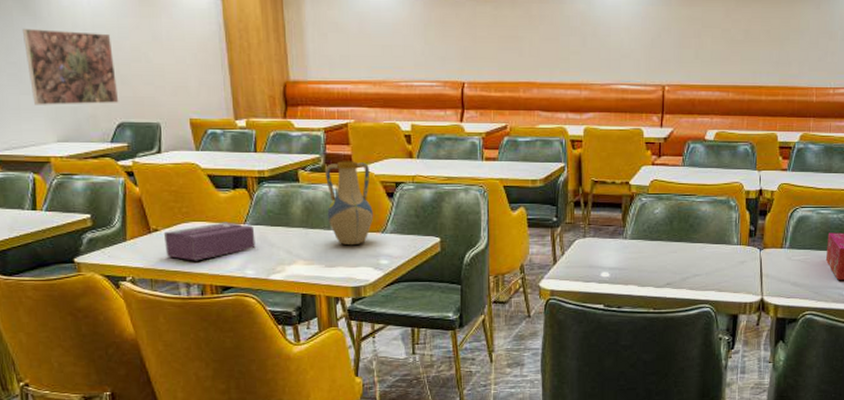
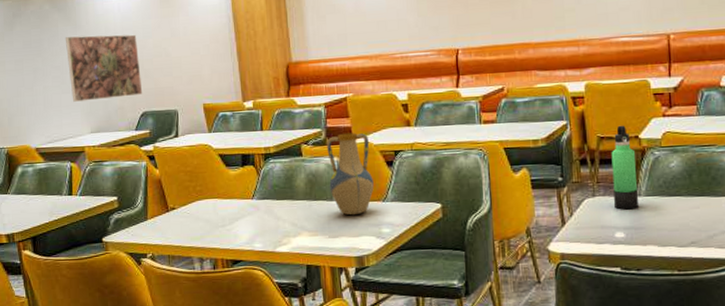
tissue box: present [164,222,256,261] -> none [181,198,263,237]
thermos bottle: none [603,170,625,250] -> present [611,125,639,209]

